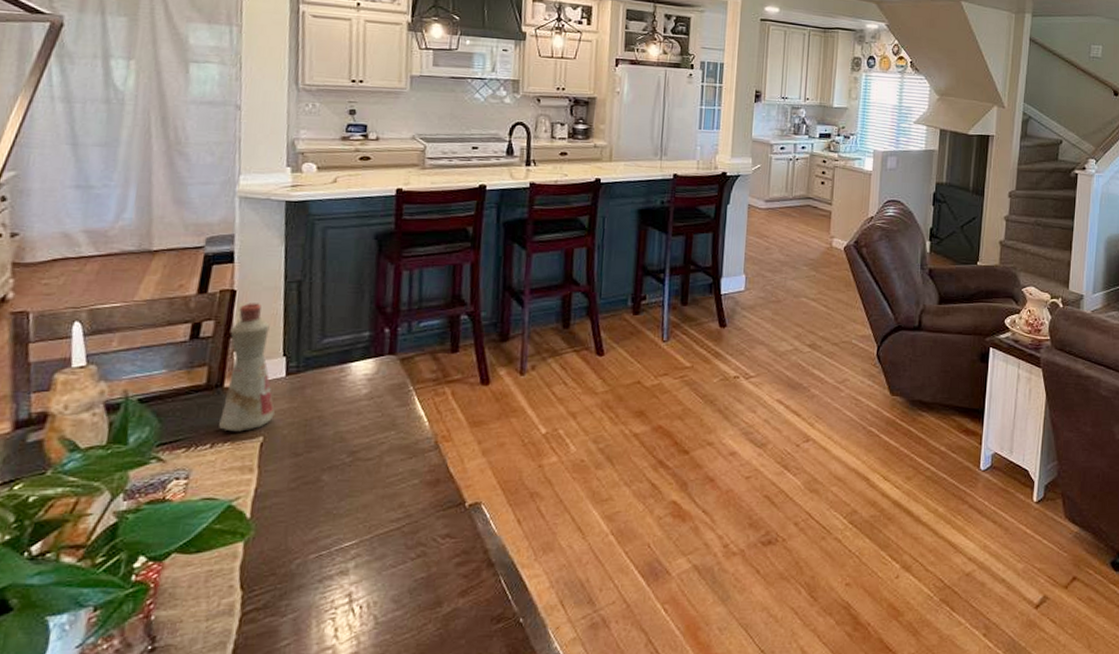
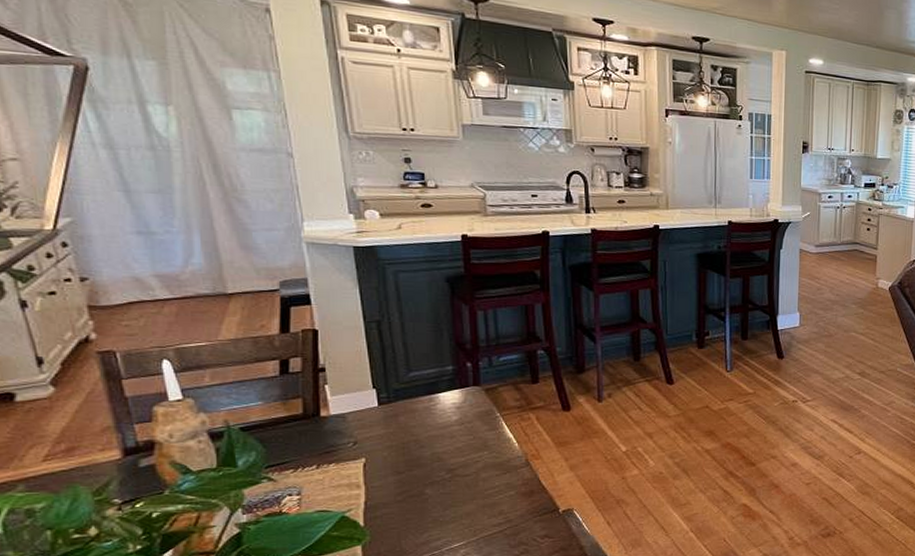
bottle: present [219,303,275,432] -> none [318,341,372,454]

